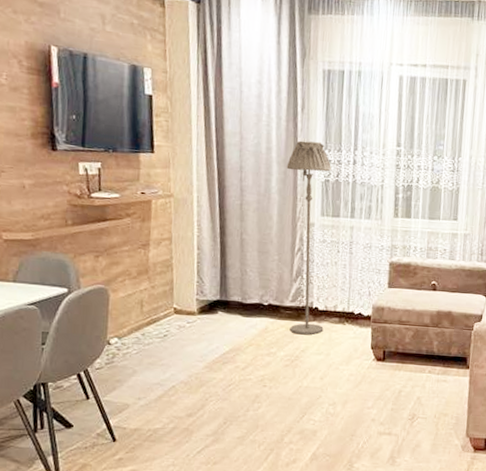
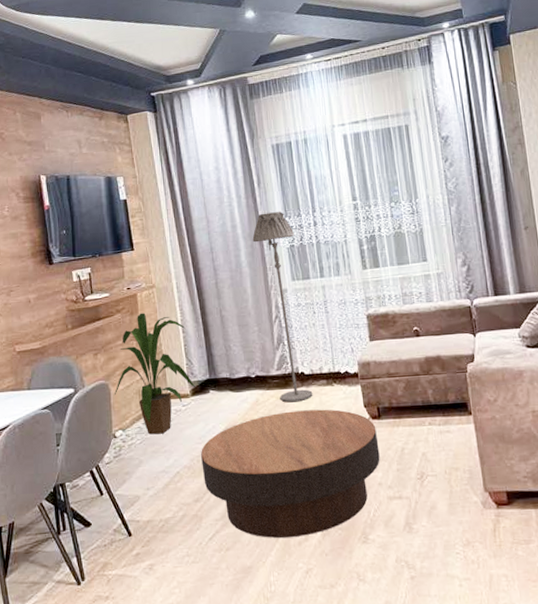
house plant: none [112,221,204,348] -> present [114,313,196,435]
coffee table: none [199,342,379,459] -> present [201,409,380,539]

